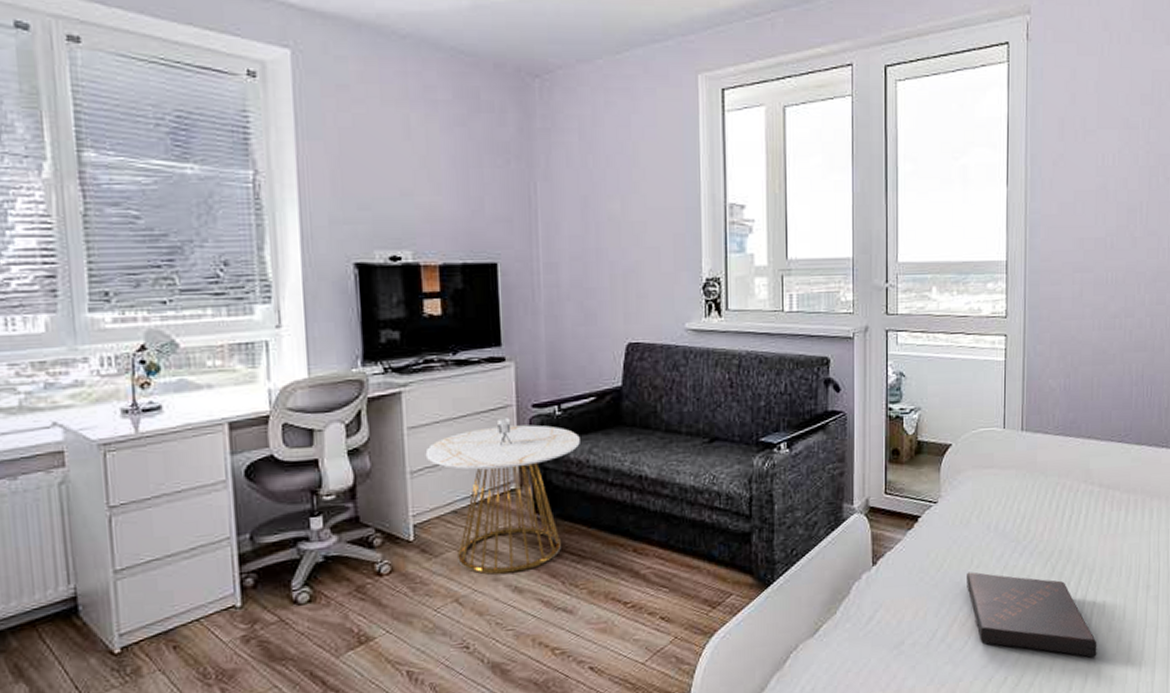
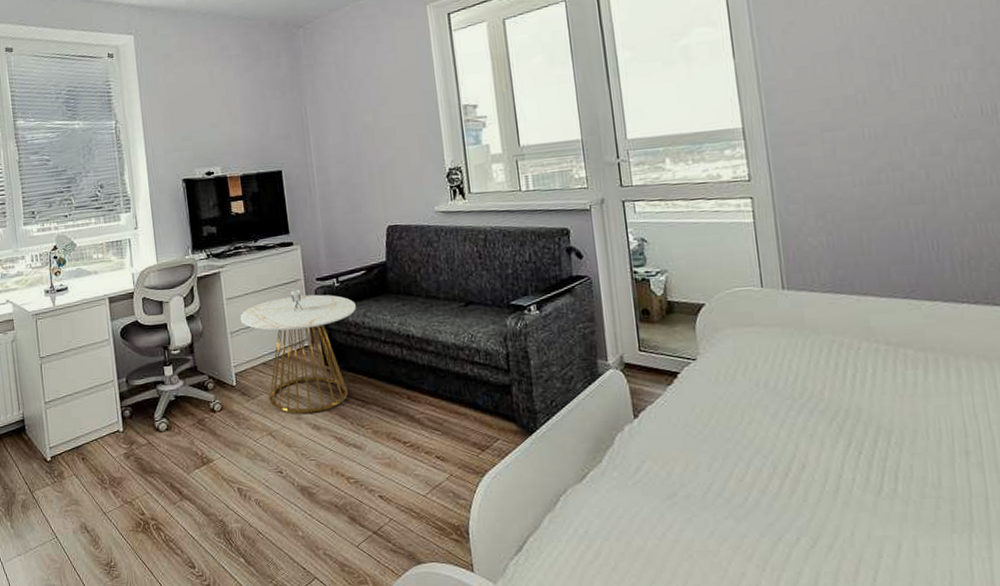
book: present [967,572,1097,658] -> none [738,428,910,525]

